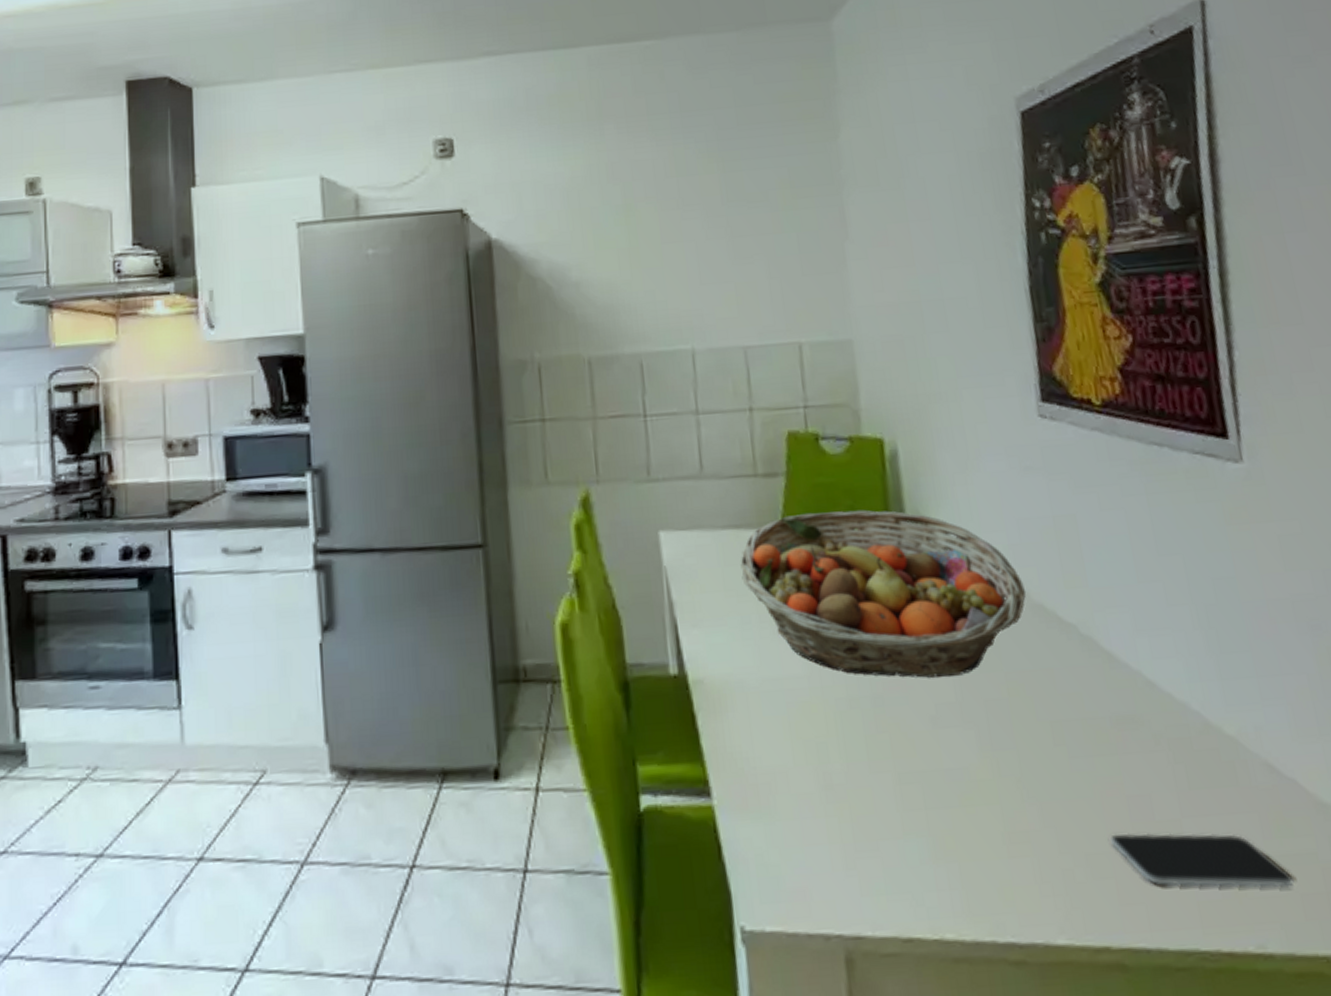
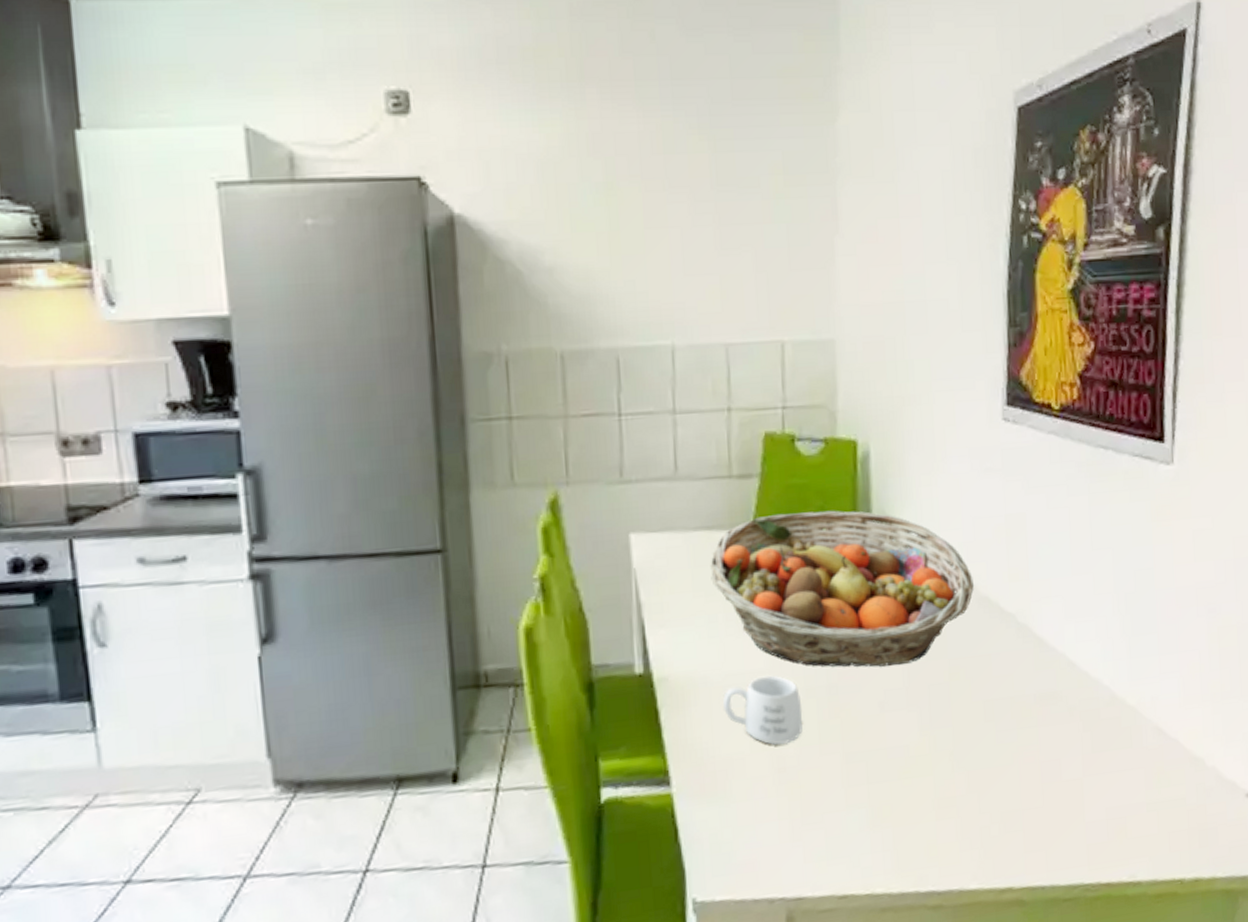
mug: none [761,682,848,758] -> present [722,675,803,745]
smartphone: present [1111,833,1294,888] -> none [1023,788,1165,834]

